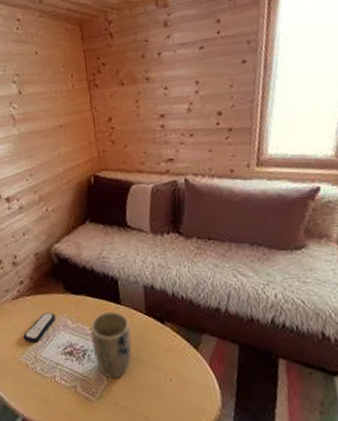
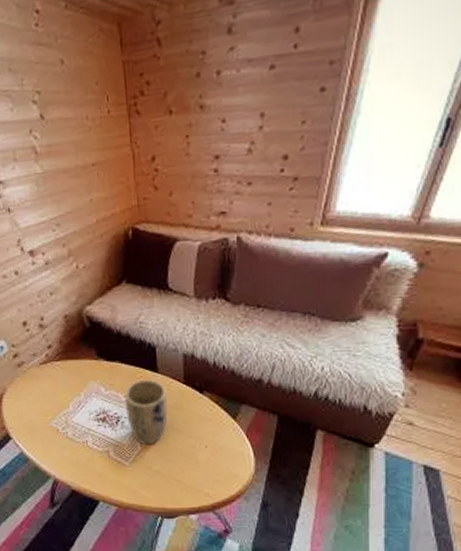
remote control: present [23,312,55,343] -> none [53,378,87,408]

